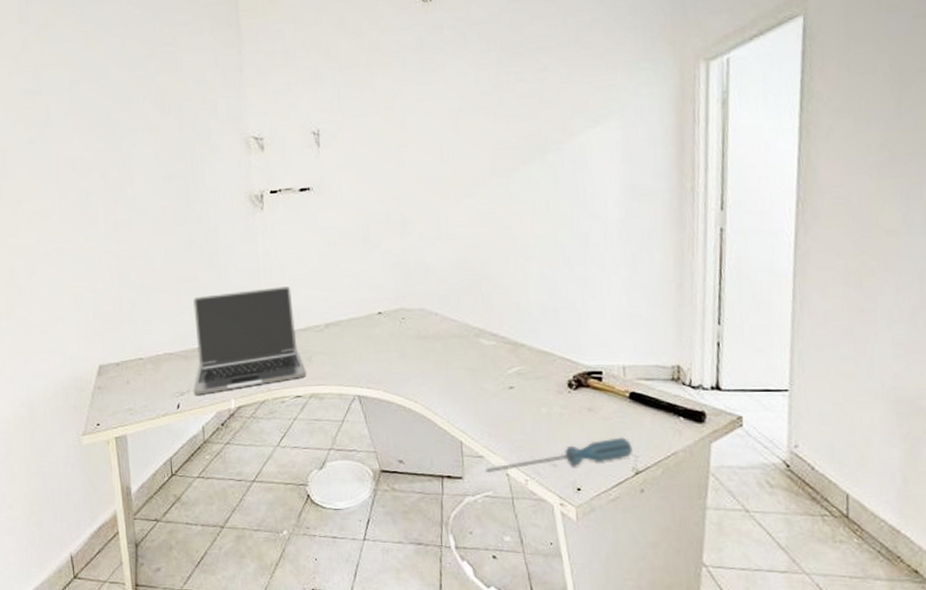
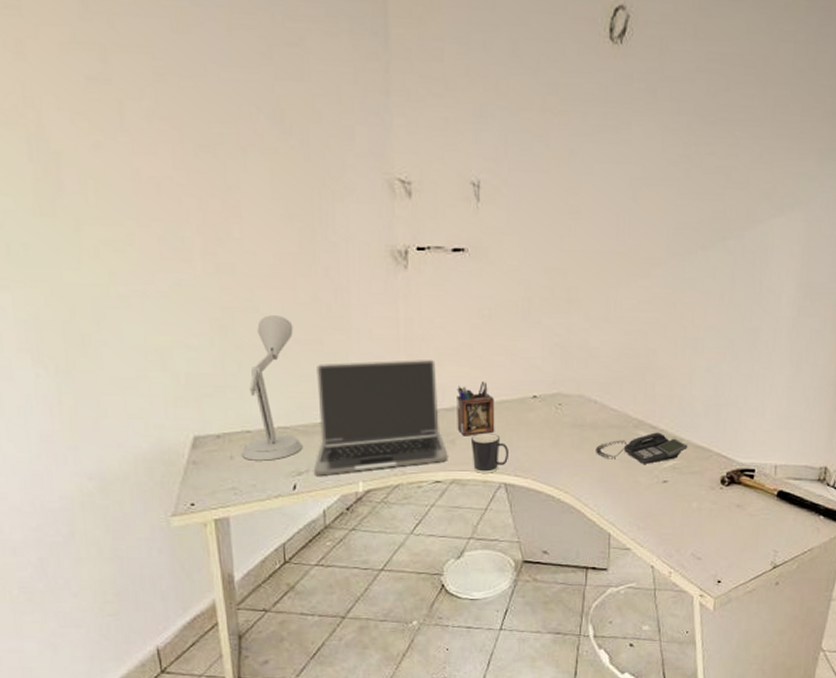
desk lamp: none [136,259,184,384] -> present [242,315,303,461]
desk organizer: none [310,301,346,353] -> present [457,380,495,436]
mug: none [325,348,361,387] -> present [470,432,510,473]
telephone: none [440,339,530,371] -> present [596,432,688,464]
screwdriver: present [484,437,632,472] -> none [630,533,773,564]

